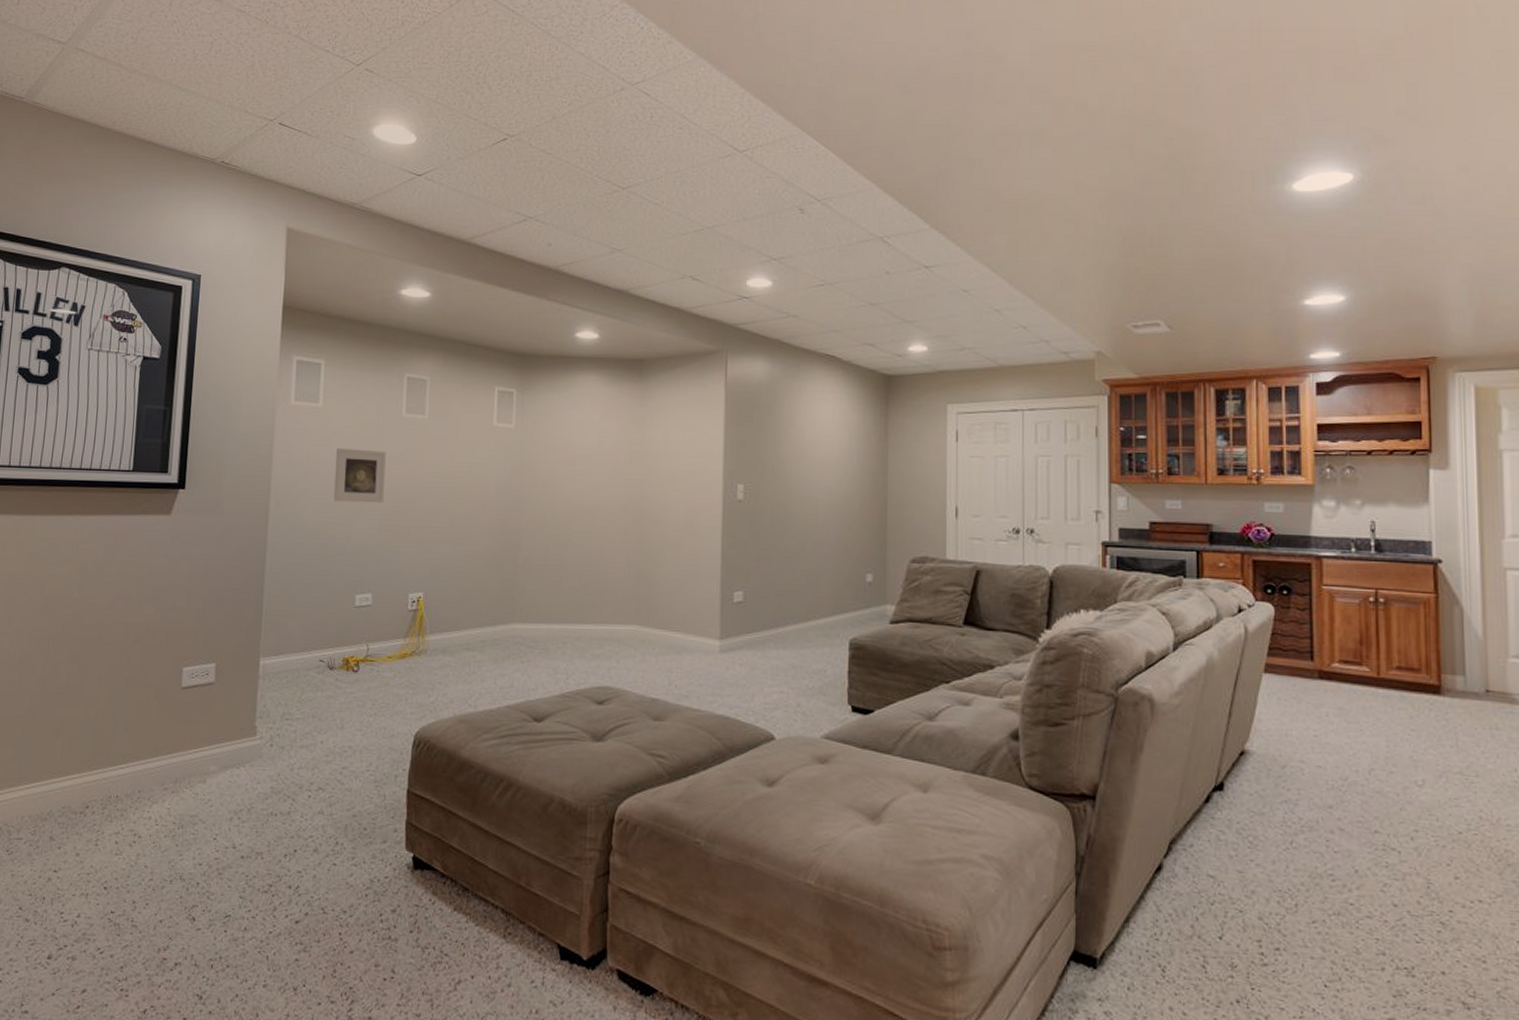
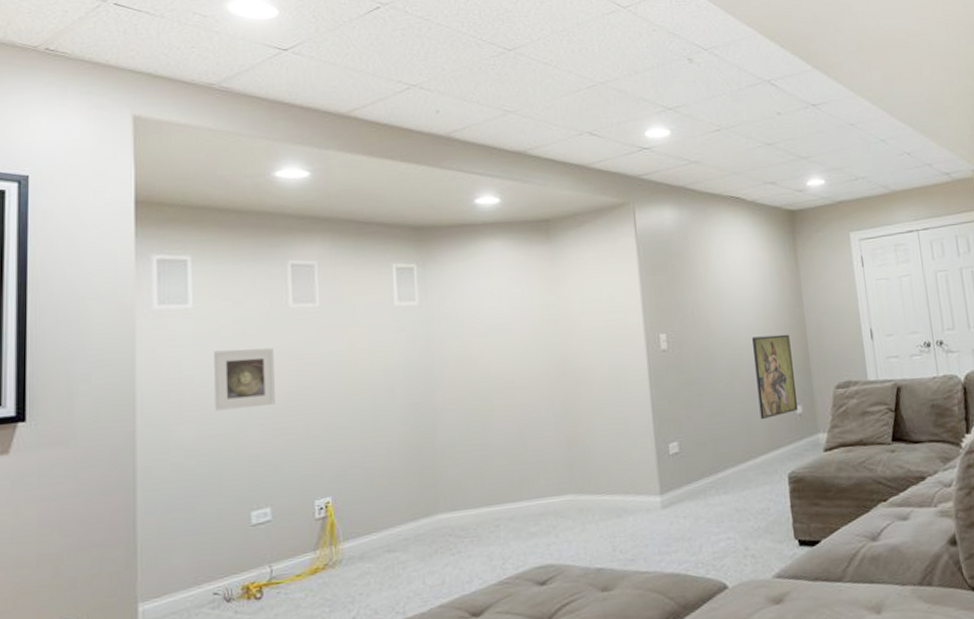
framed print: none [828,499,869,583] -> present [752,334,799,420]

